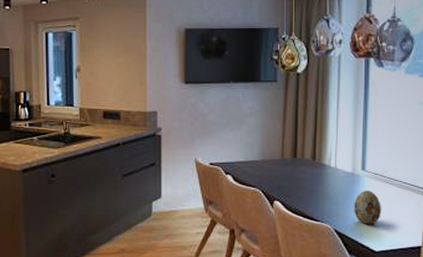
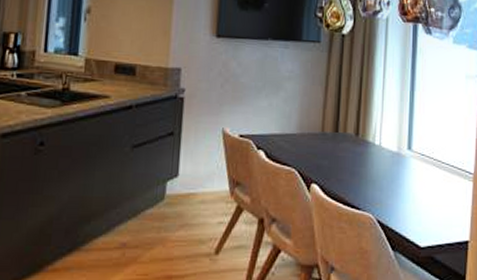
decorative egg: present [354,191,381,224] -> none [399,174,428,214]

